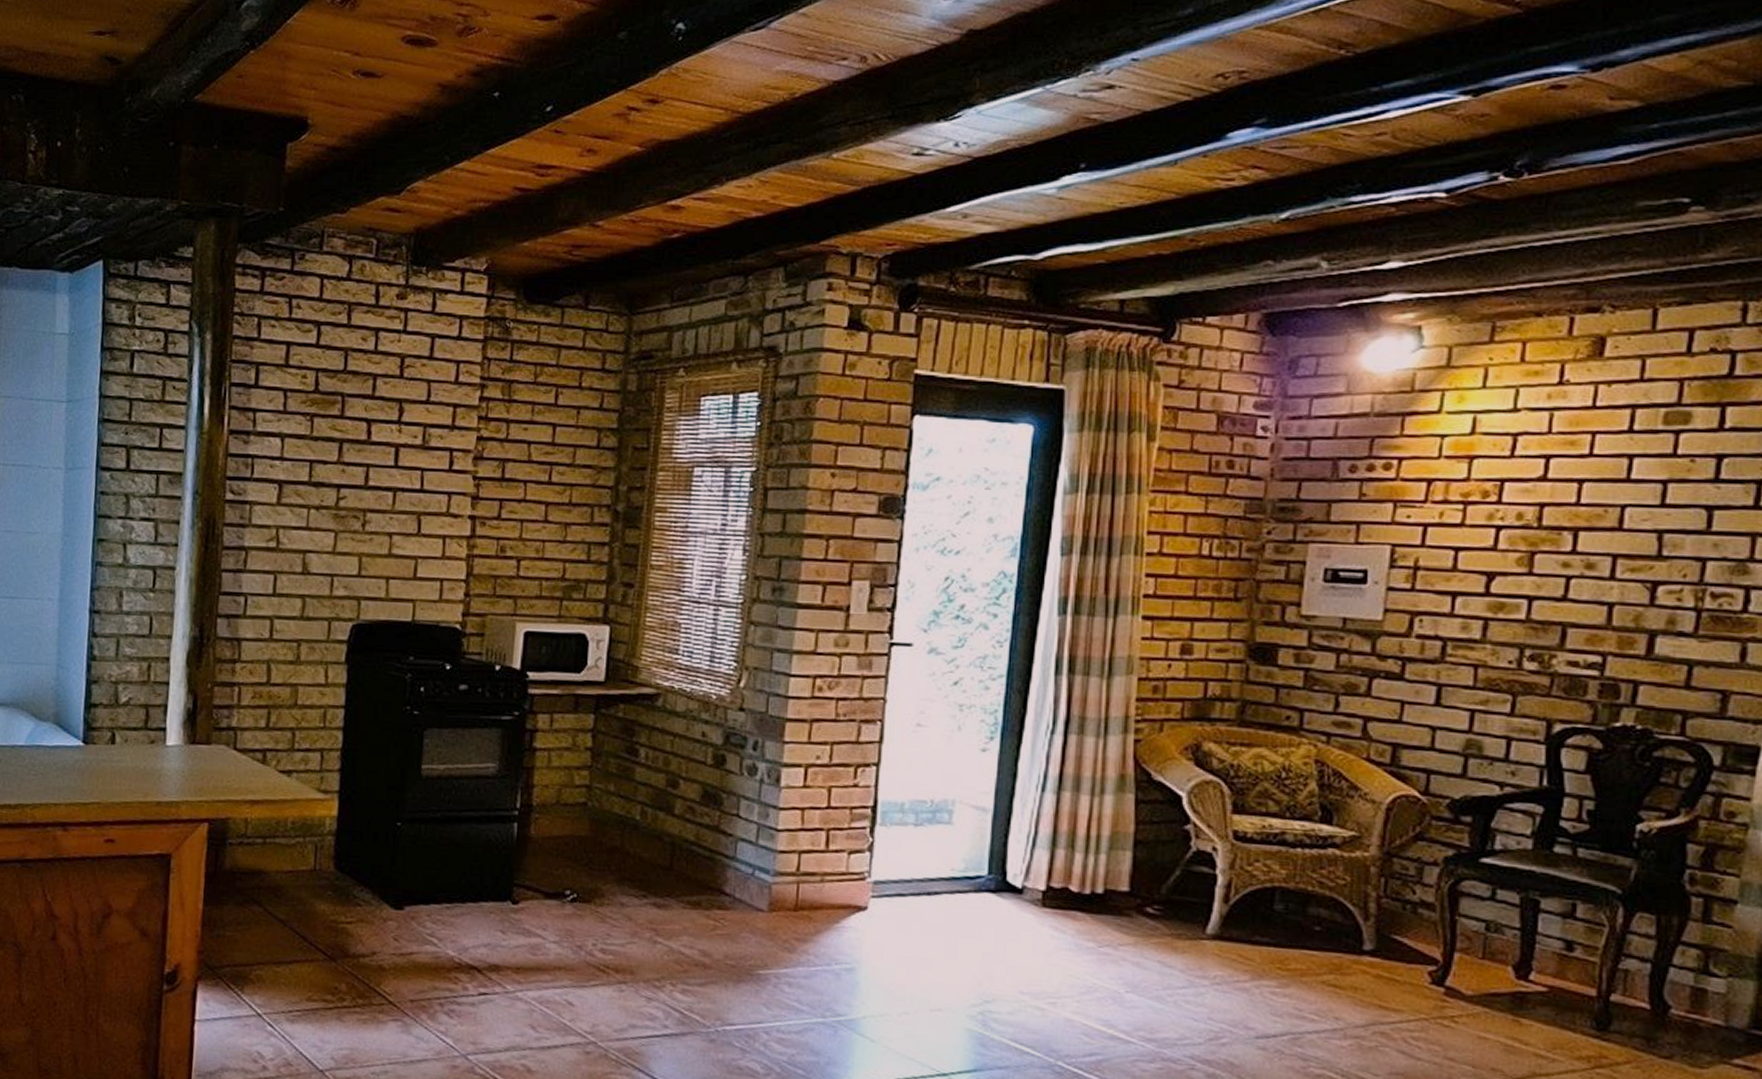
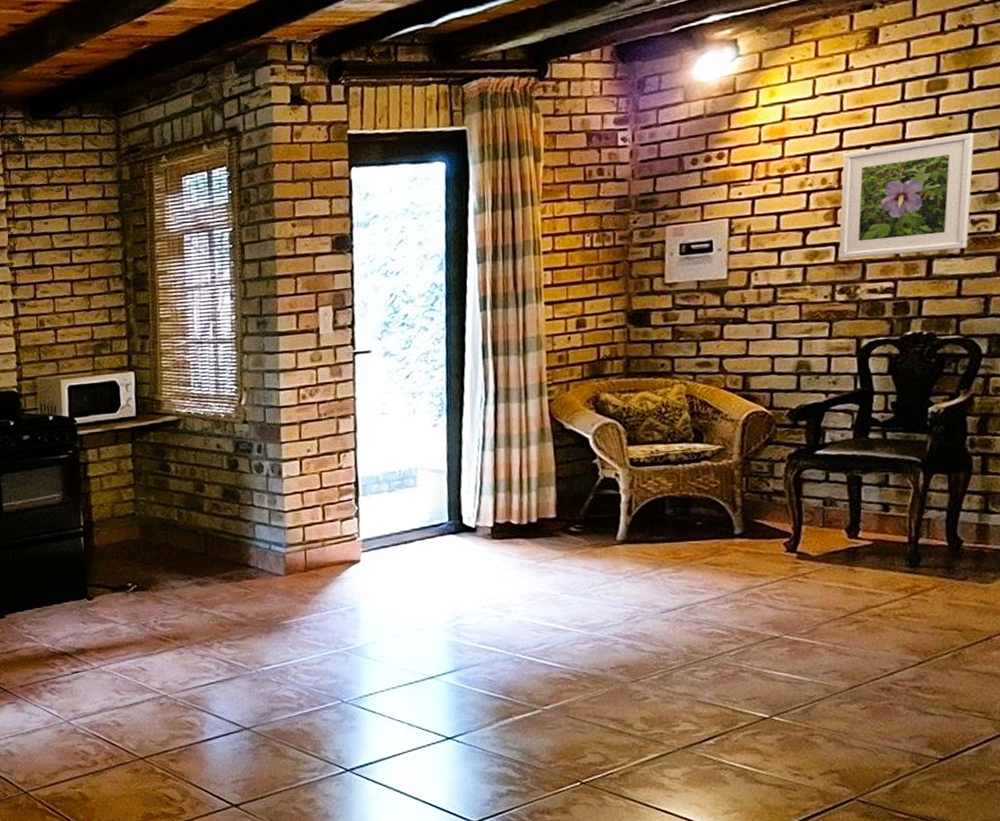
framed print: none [1531,482,1723,627] -> present [838,132,975,259]

